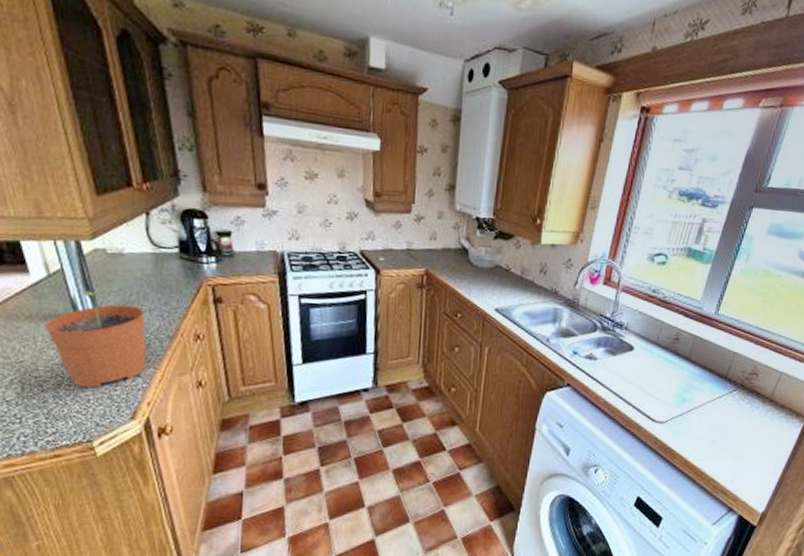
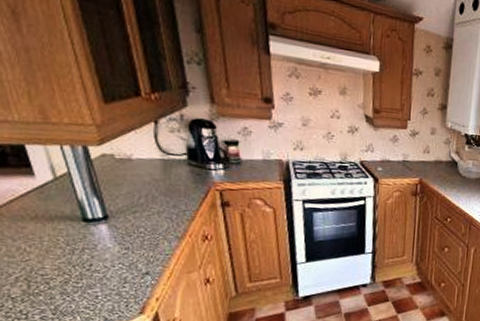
plant pot: present [45,290,146,387] -> none [52,193,155,284]

